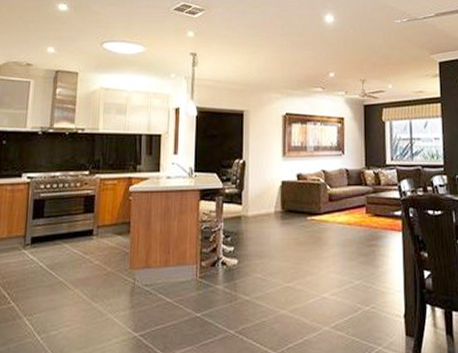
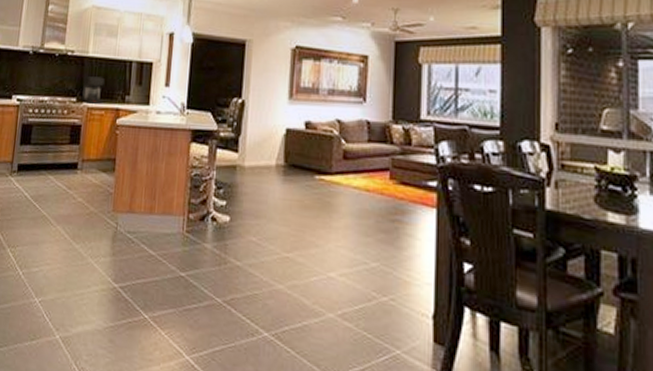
coffee maker: none [93,150,116,175] -> present [81,76,105,104]

